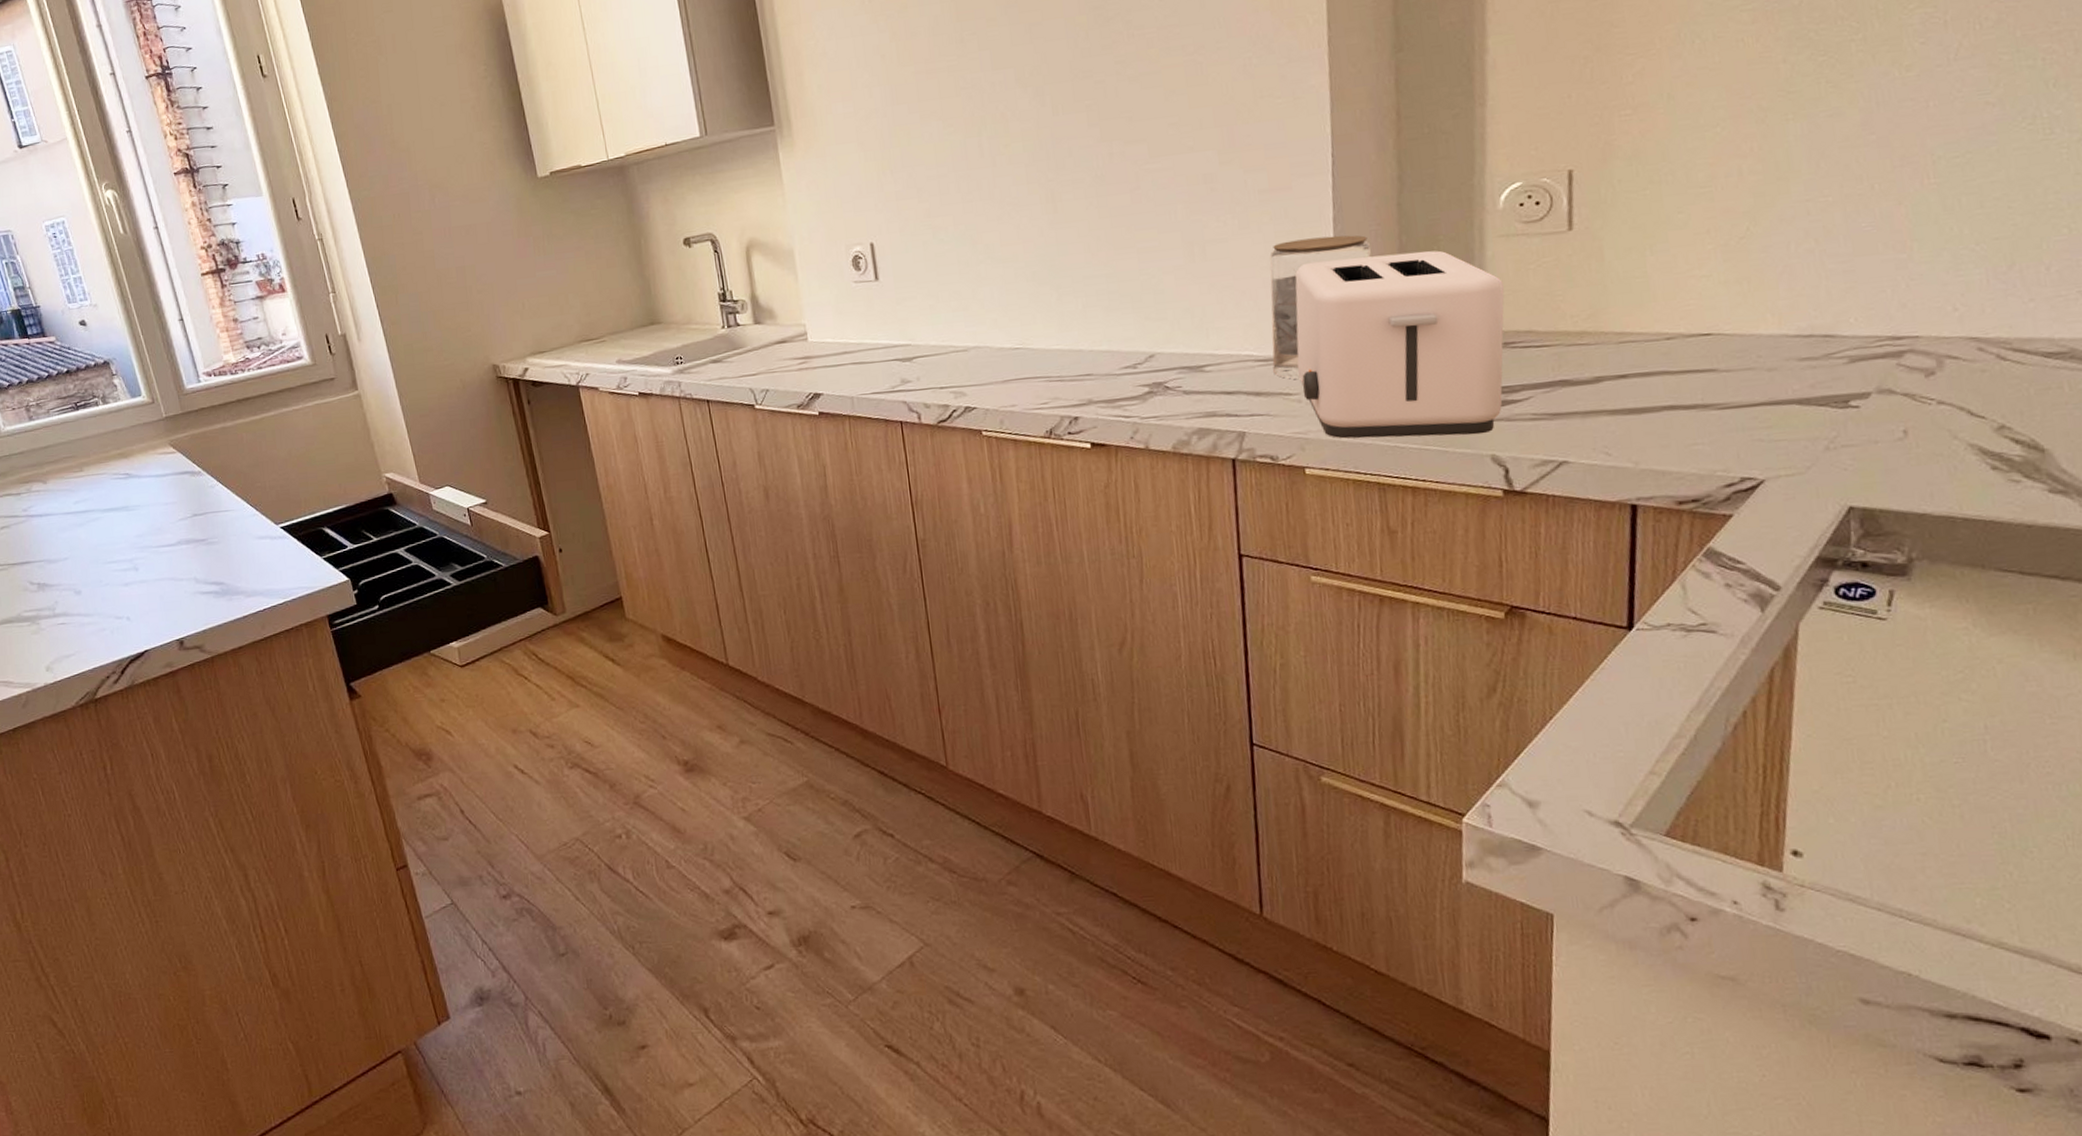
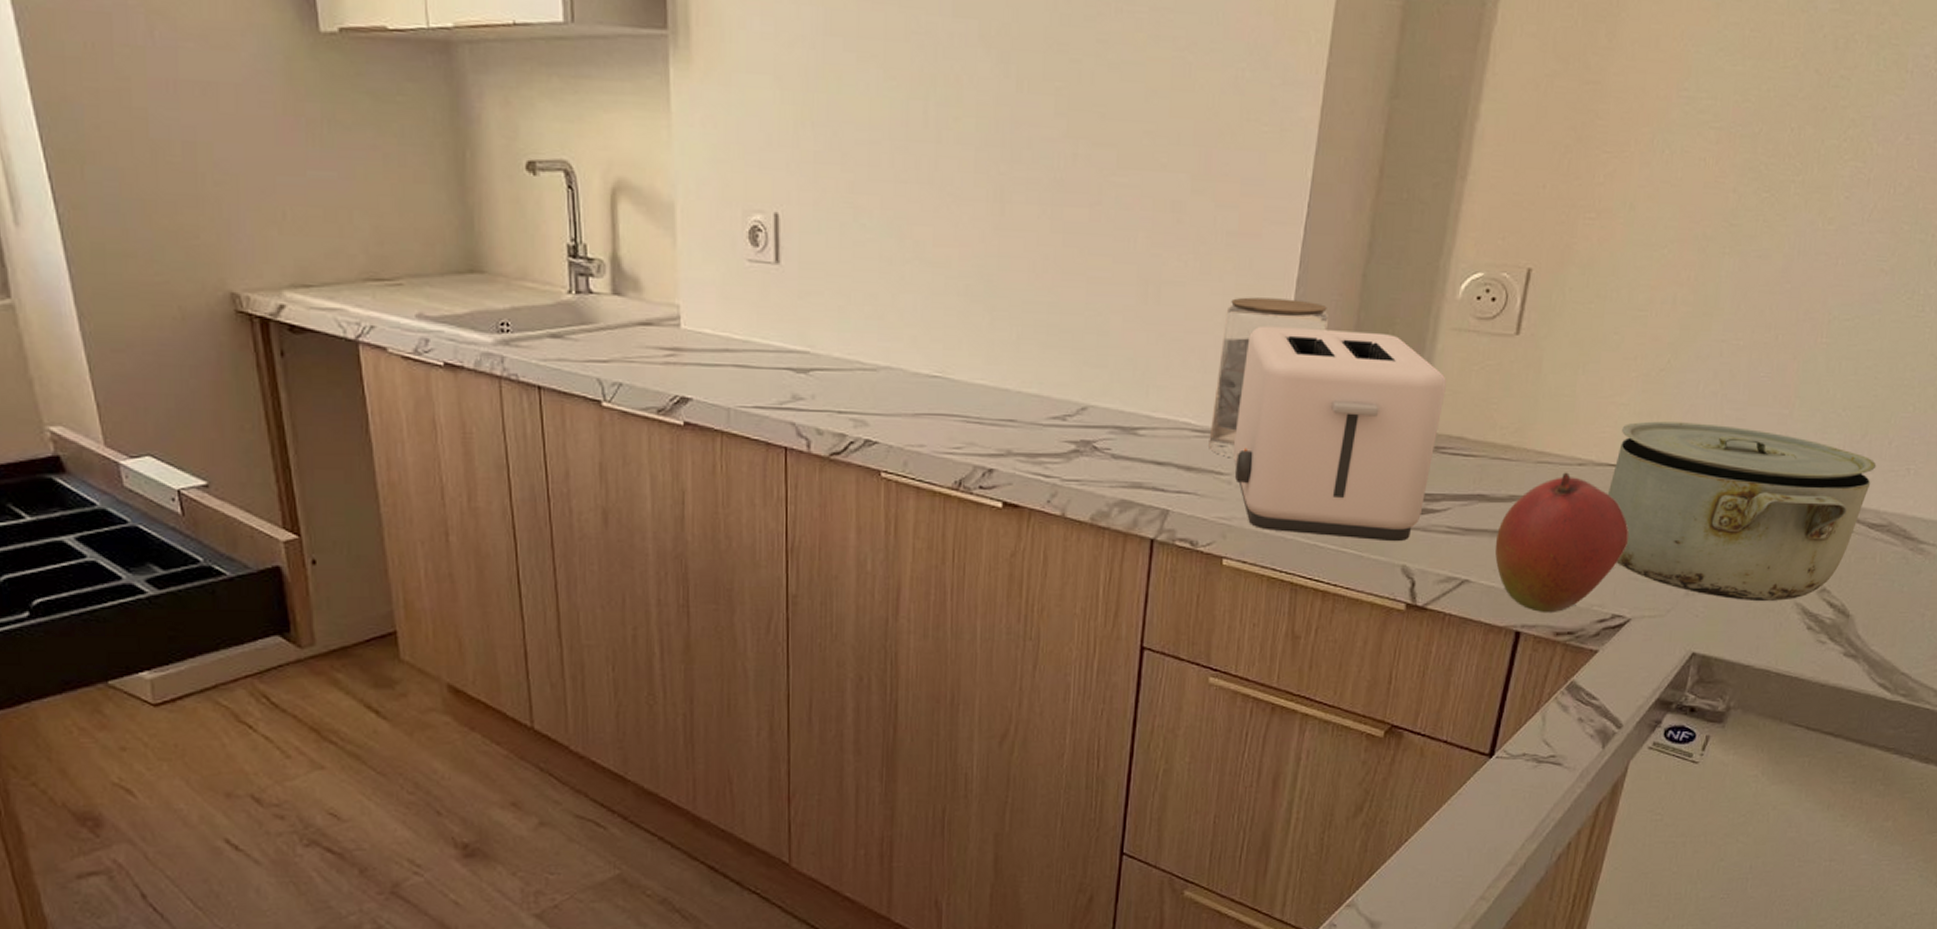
fruit: none [1588,347,1743,484] -> present [1495,472,1630,614]
cooking pot: none [1706,278,2037,448] -> present [1607,421,1877,601]

